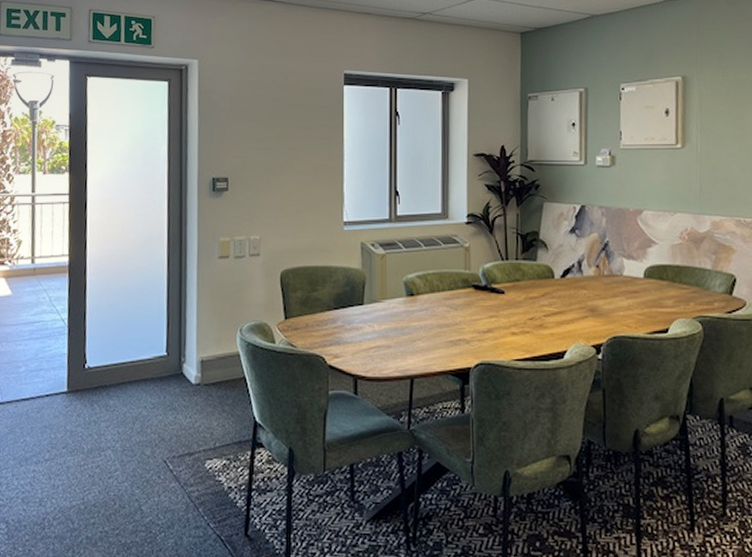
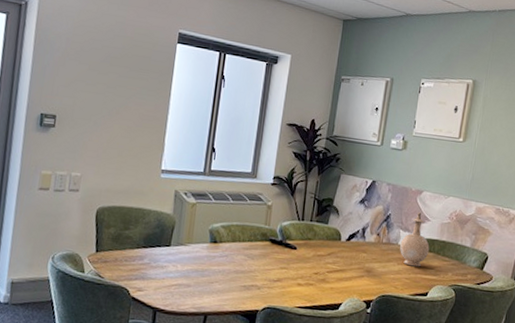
vase: none [625,235,662,299] -> present [400,212,430,267]

